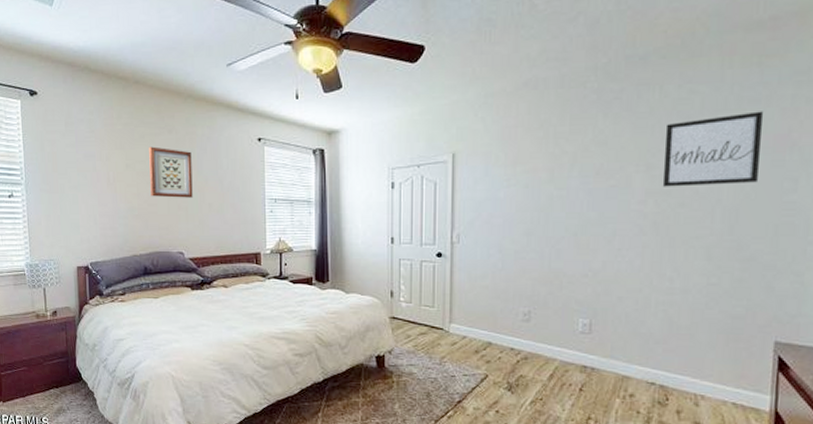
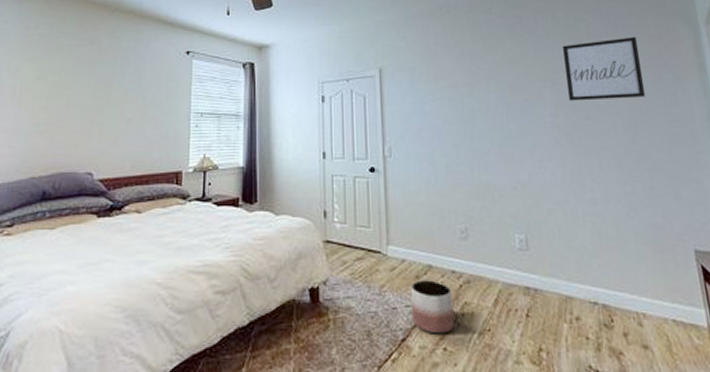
wall art: present [149,146,193,198] -> none [62,58,114,112]
planter: none [468,354,509,400] -> present [410,280,454,334]

